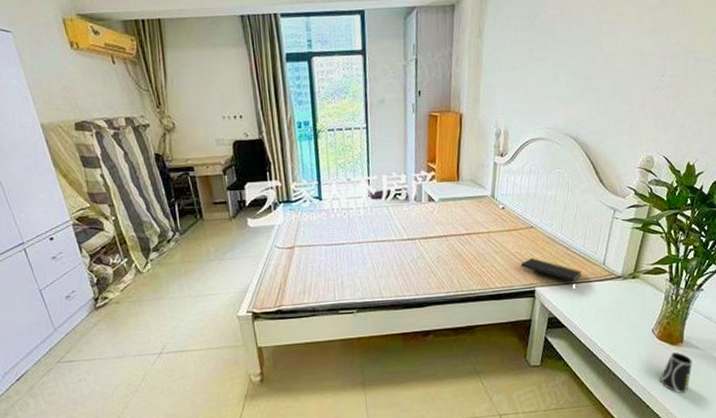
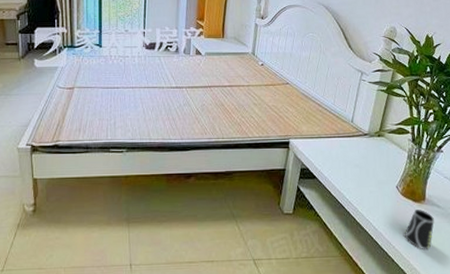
notepad: present [521,257,582,284] -> none [277,111,332,138]

